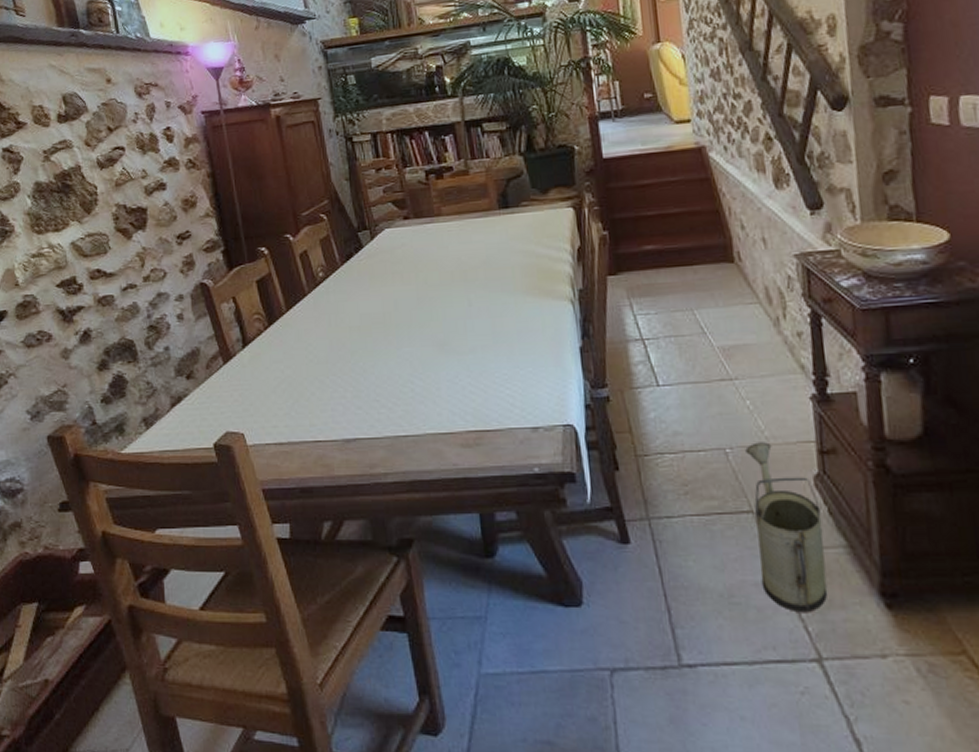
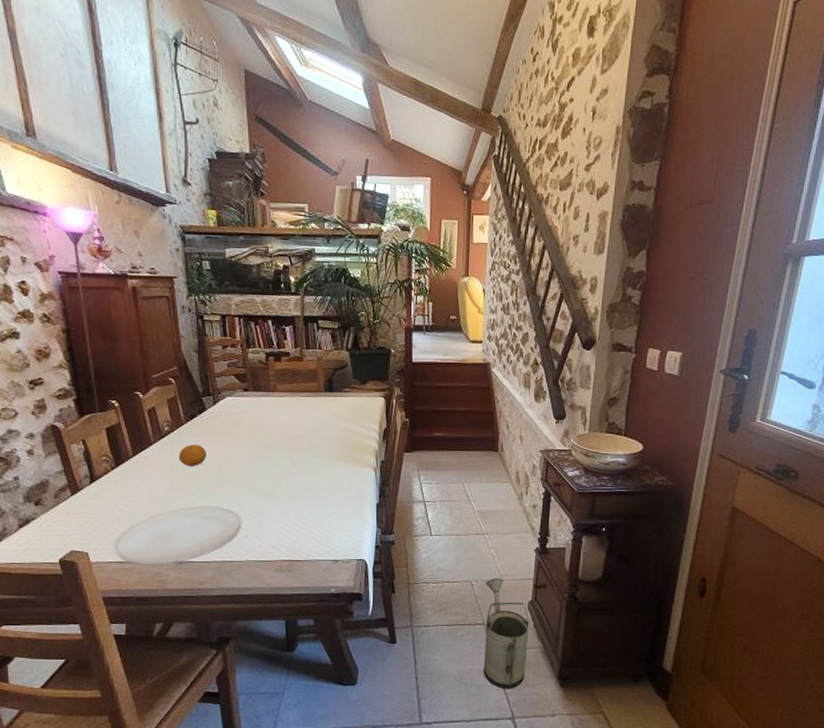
plate: none [271,365,416,446] -> present [114,505,242,565]
fruit: none [336,290,368,319] -> present [178,444,206,467]

